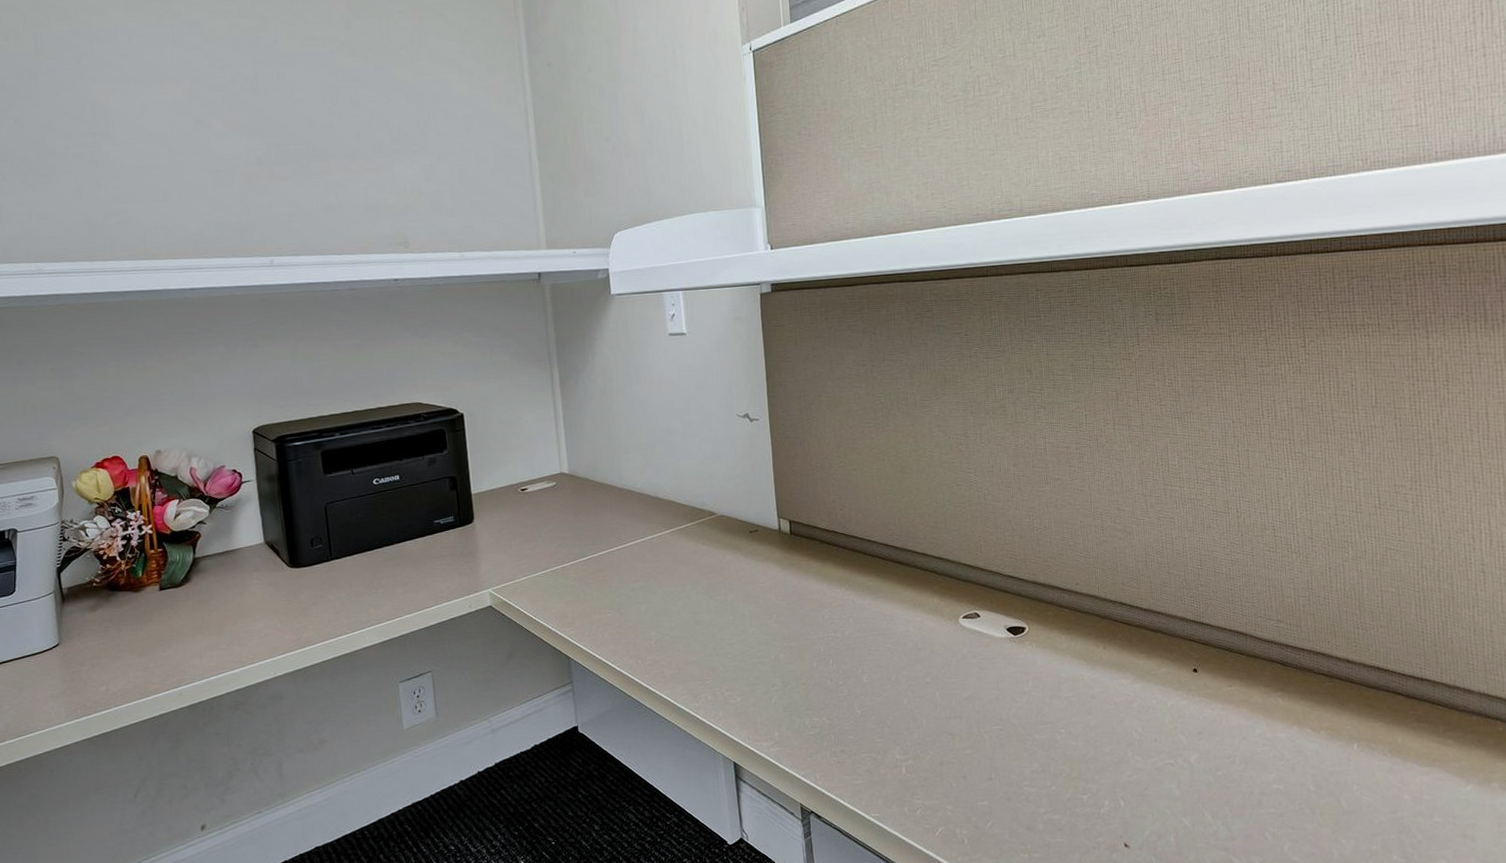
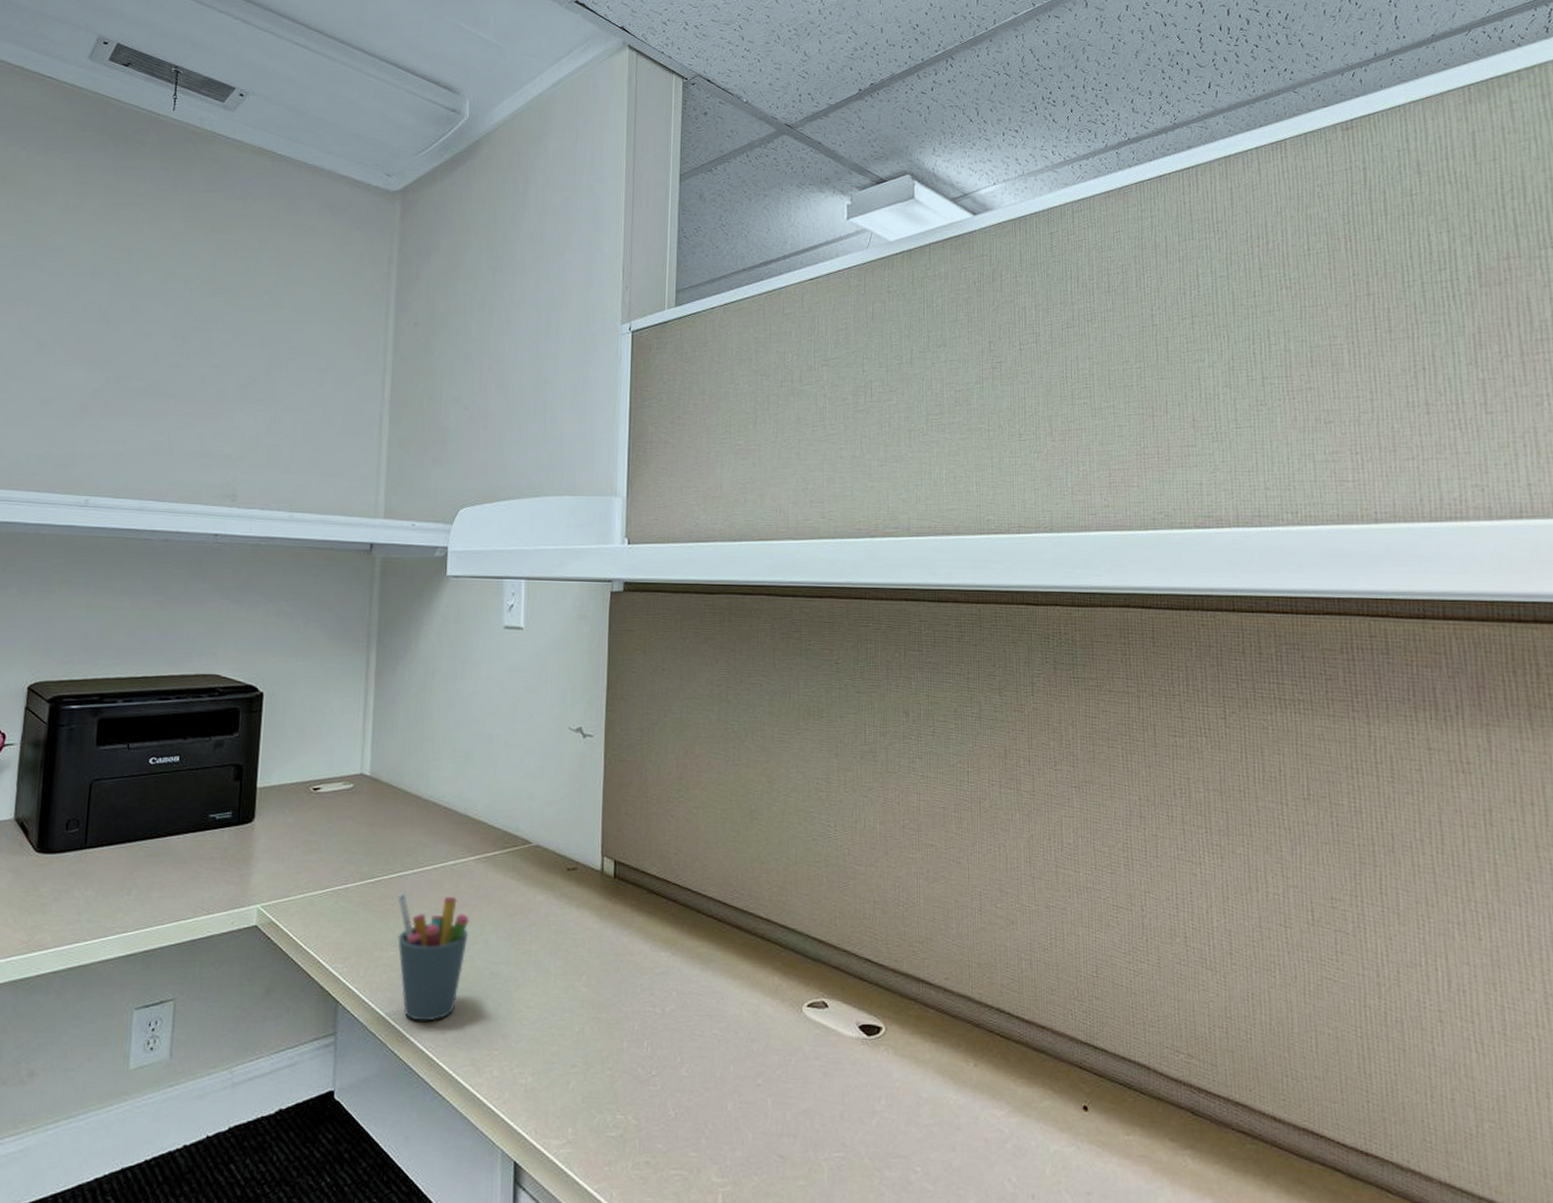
pen holder: none [608,564,673,665] -> present [397,892,469,1021]

